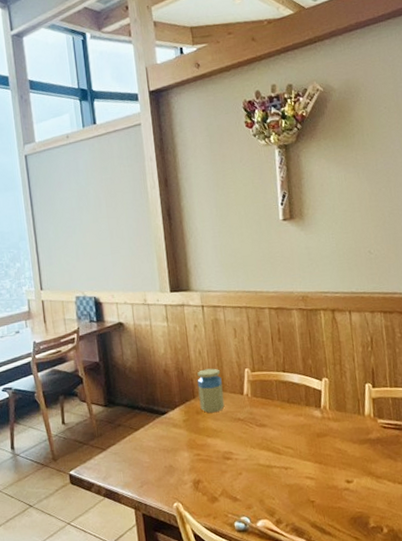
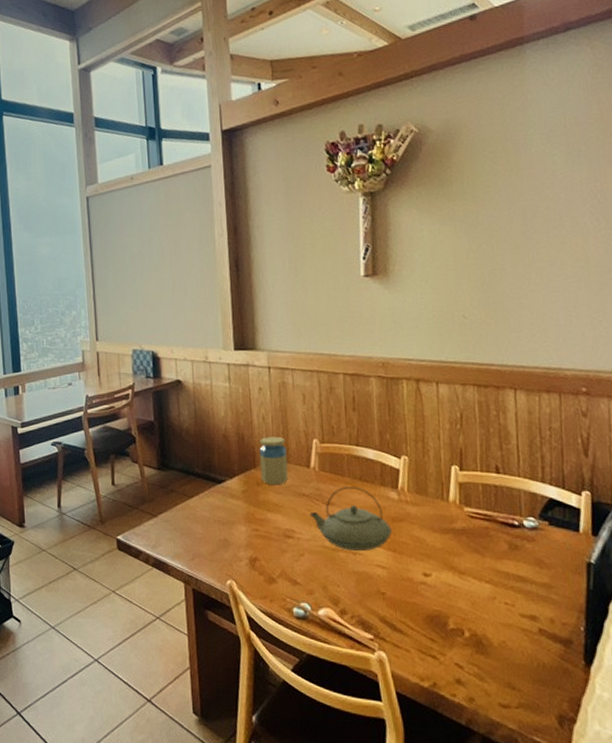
teapot: none [245,408,318,466] -> present [309,486,392,551]

